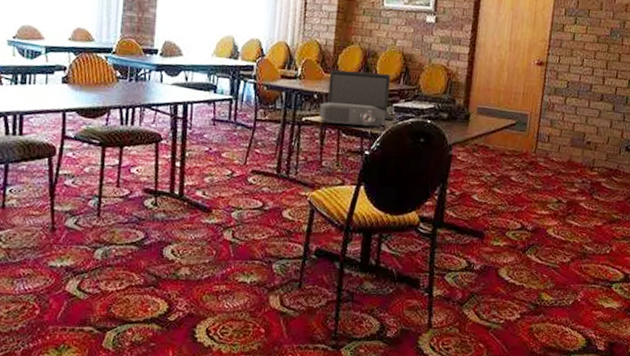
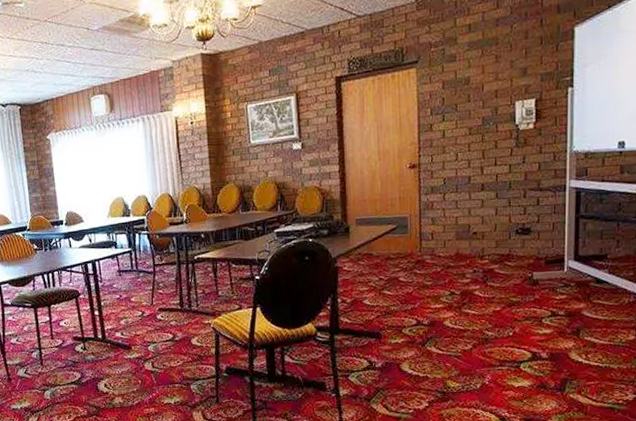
projector: present [318,101,387,127] -> none [207,235,270,257]
laptop: present [327,69,395,122] -> none [212,204,278,247]

